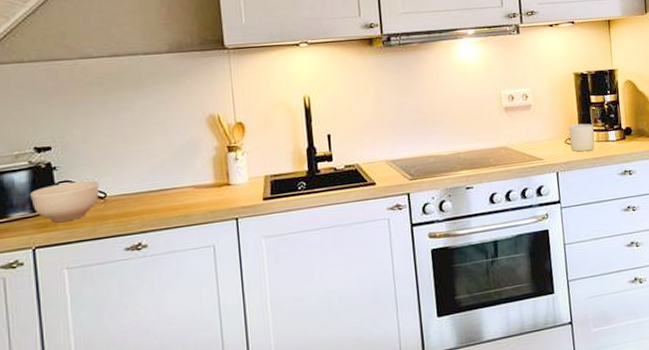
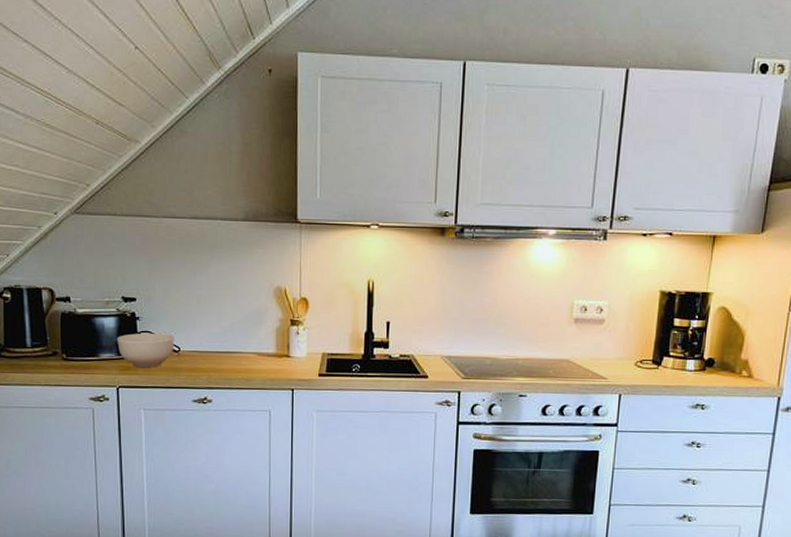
mug: present [568,123,595,152] -> none [640,347,672,377]

